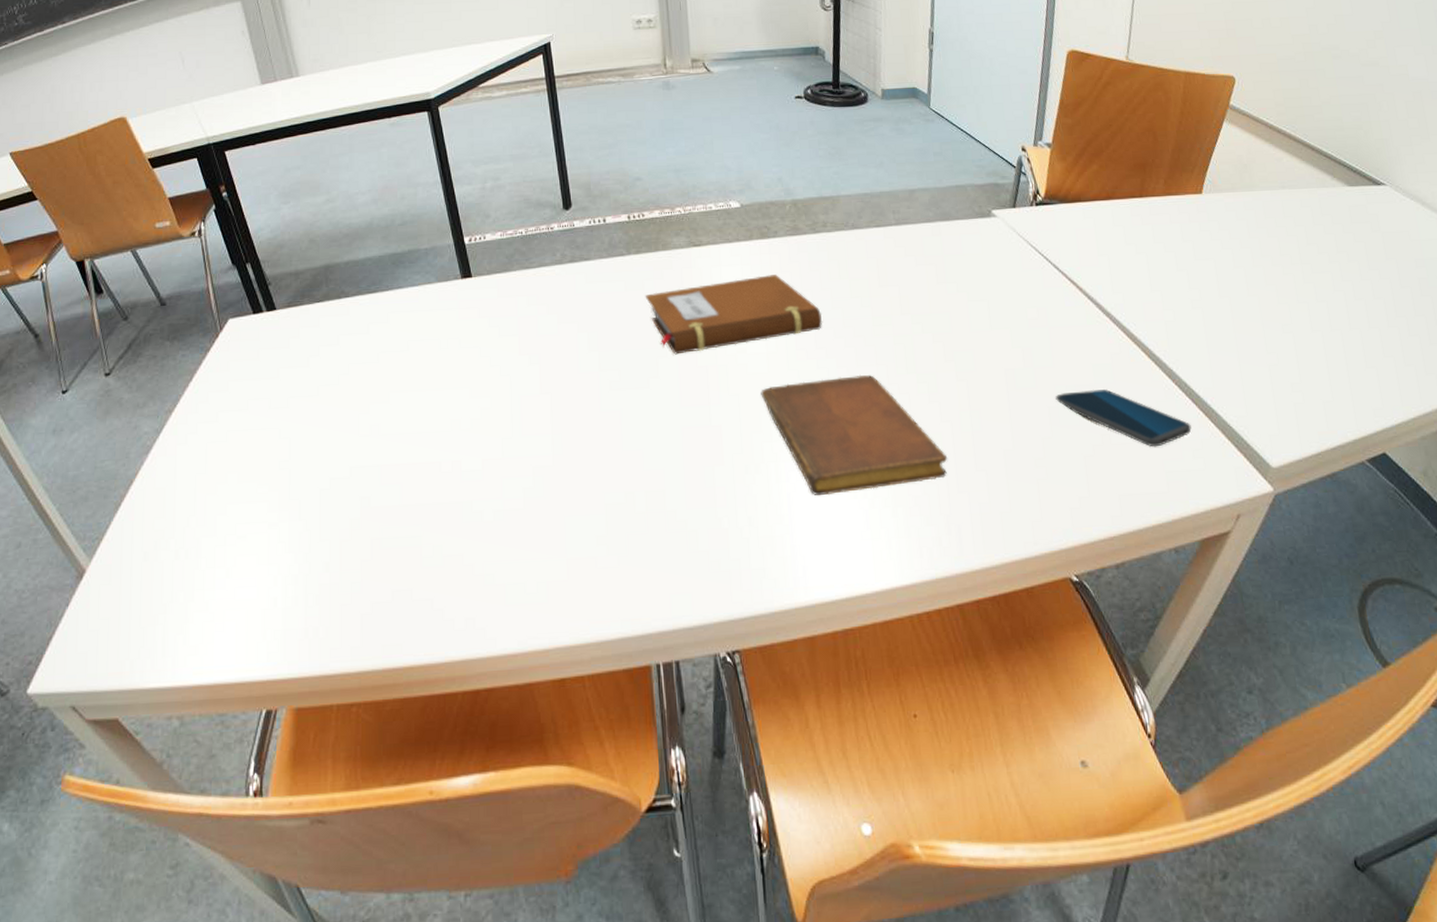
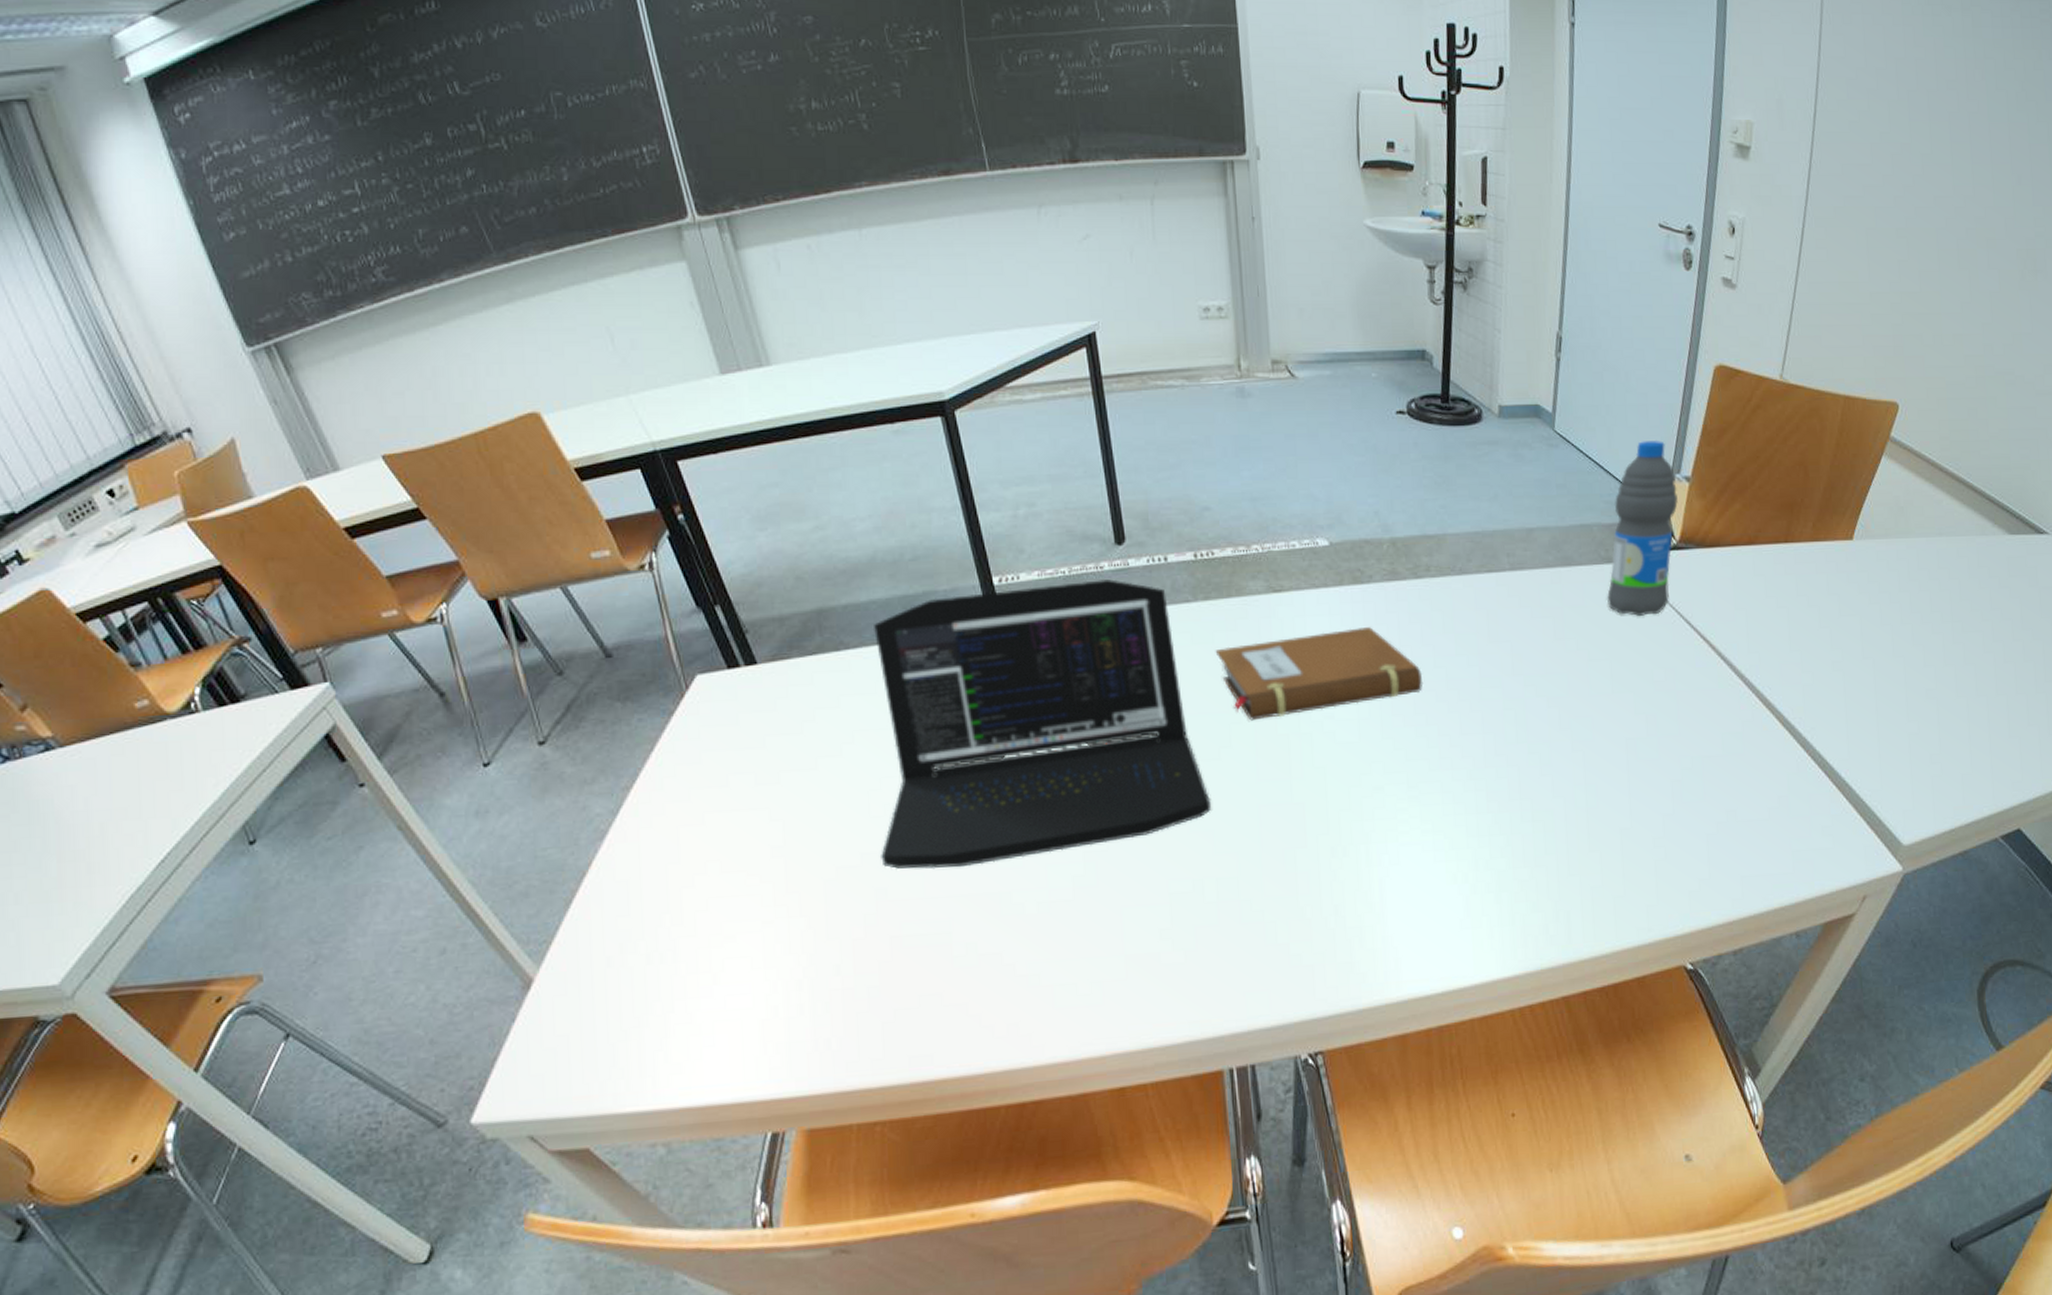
laptop: none [366,237,642,481] -> present [873,578,1212,869]
notebook: present [760,374,948,496] -> none [1350,744,1559,882]
water bottle: none [982,113,1041,263] -> present [1607,439,1678,617]
smartphone: present [1055,389,1192,448] -> none [1679,760,1823,825]

